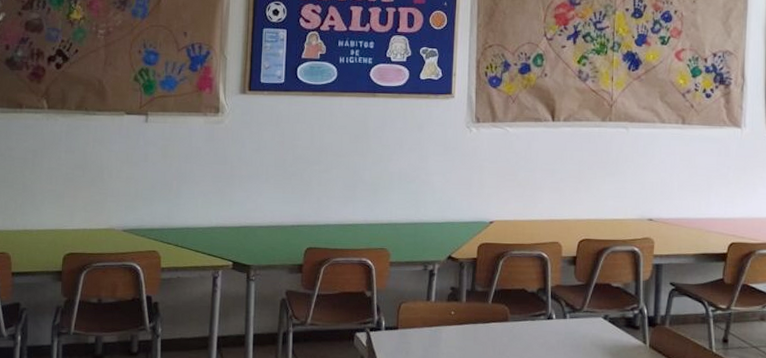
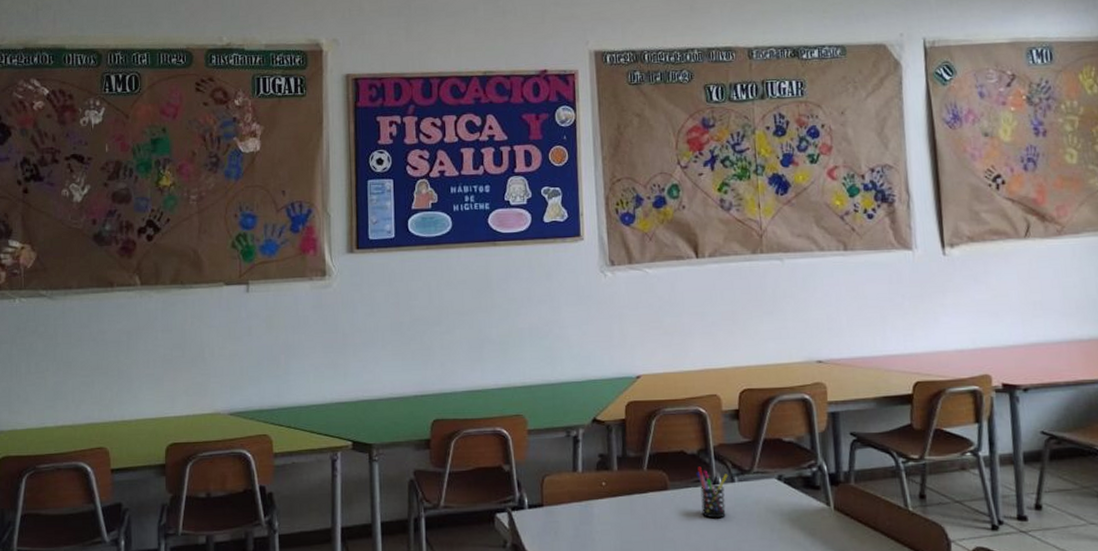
pen holder: none [533,303,562,349] -> present [695,466,729,519]

